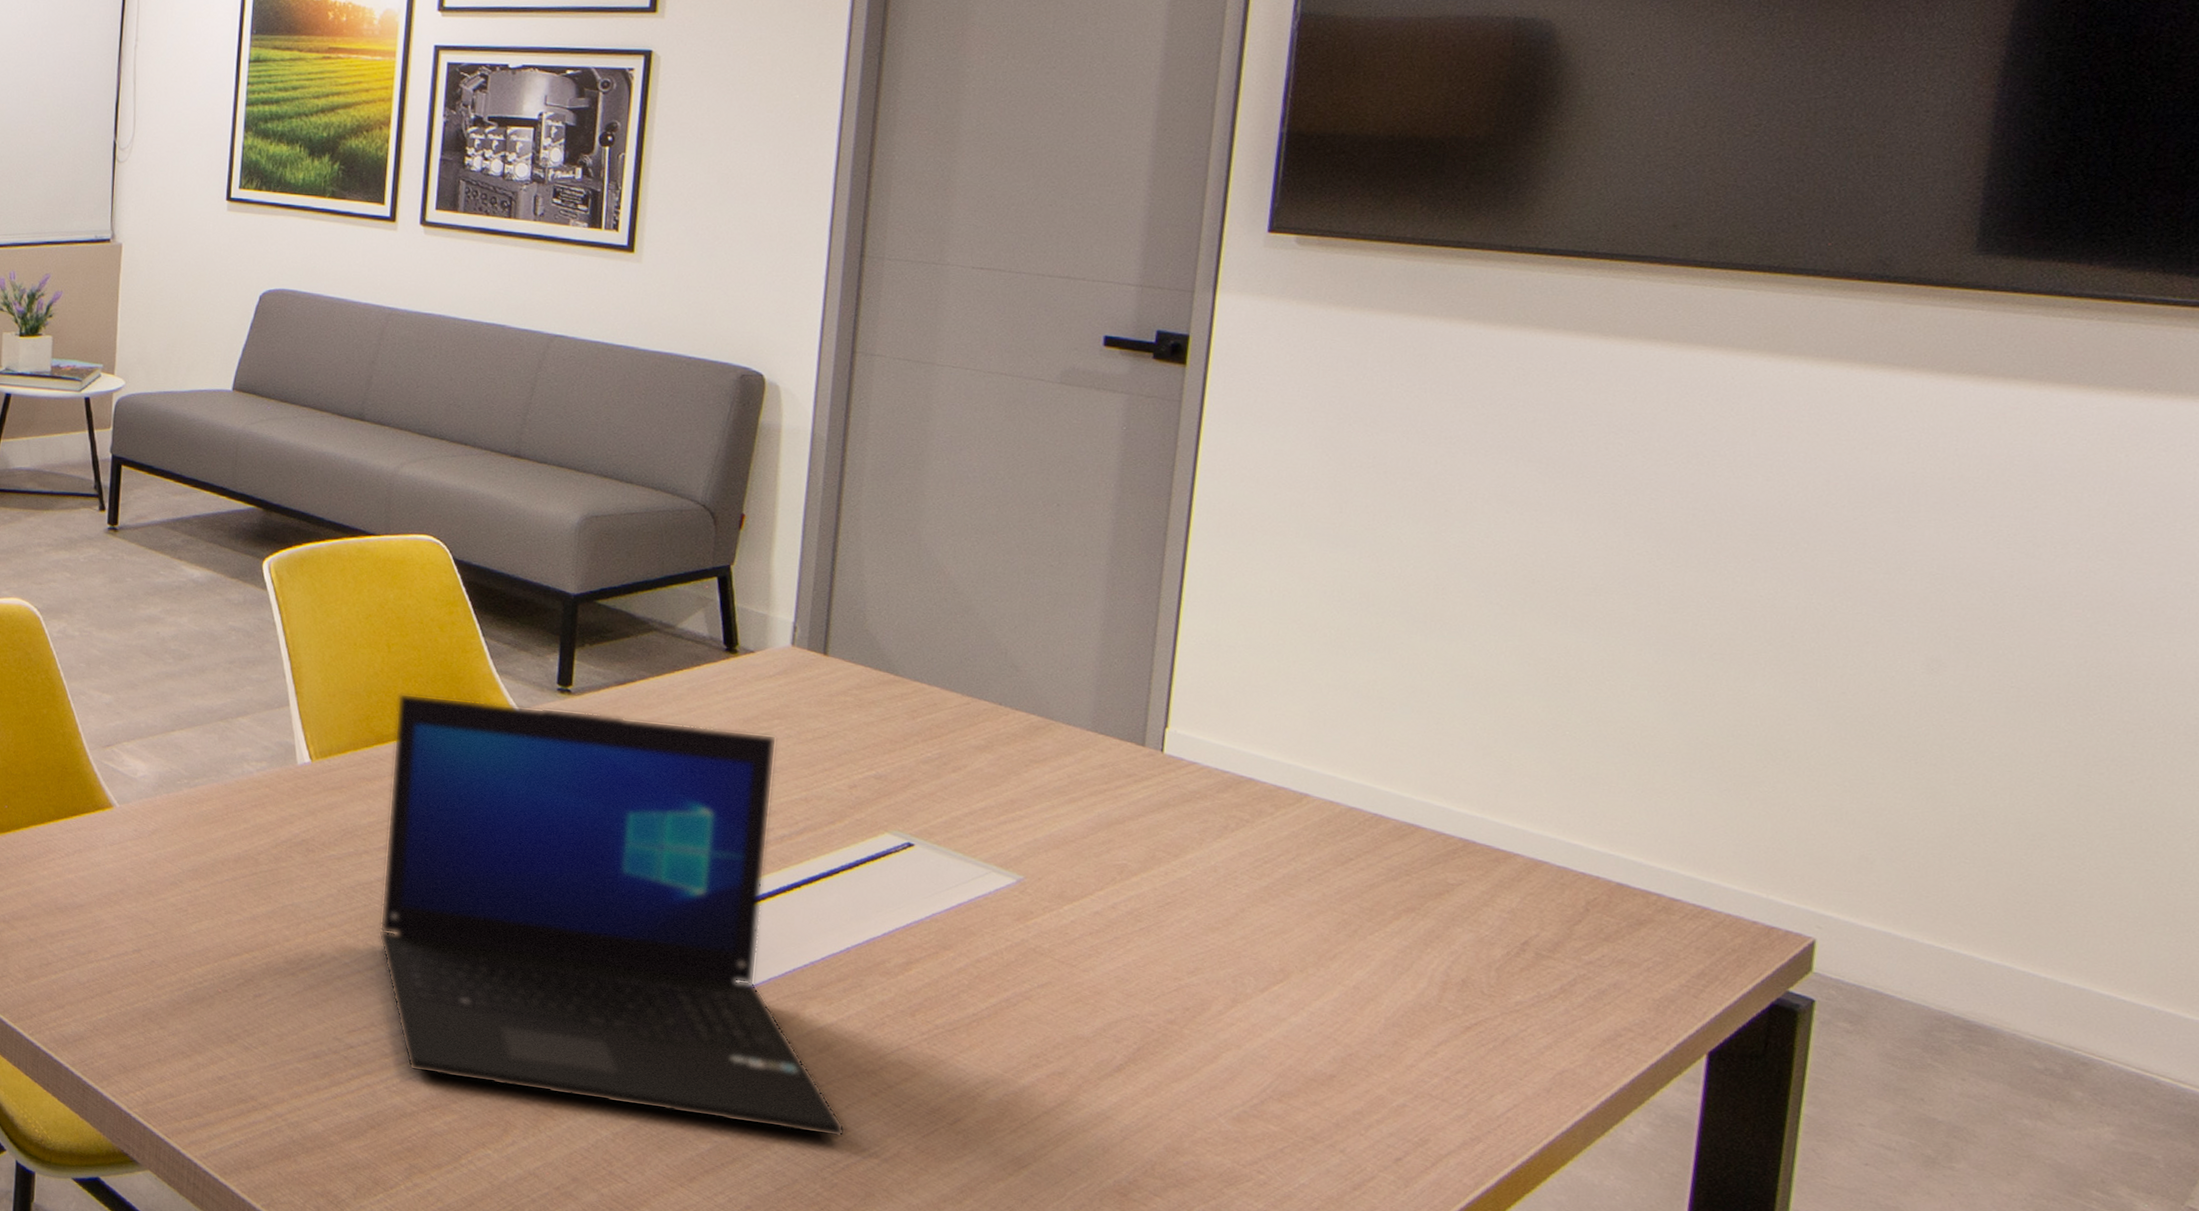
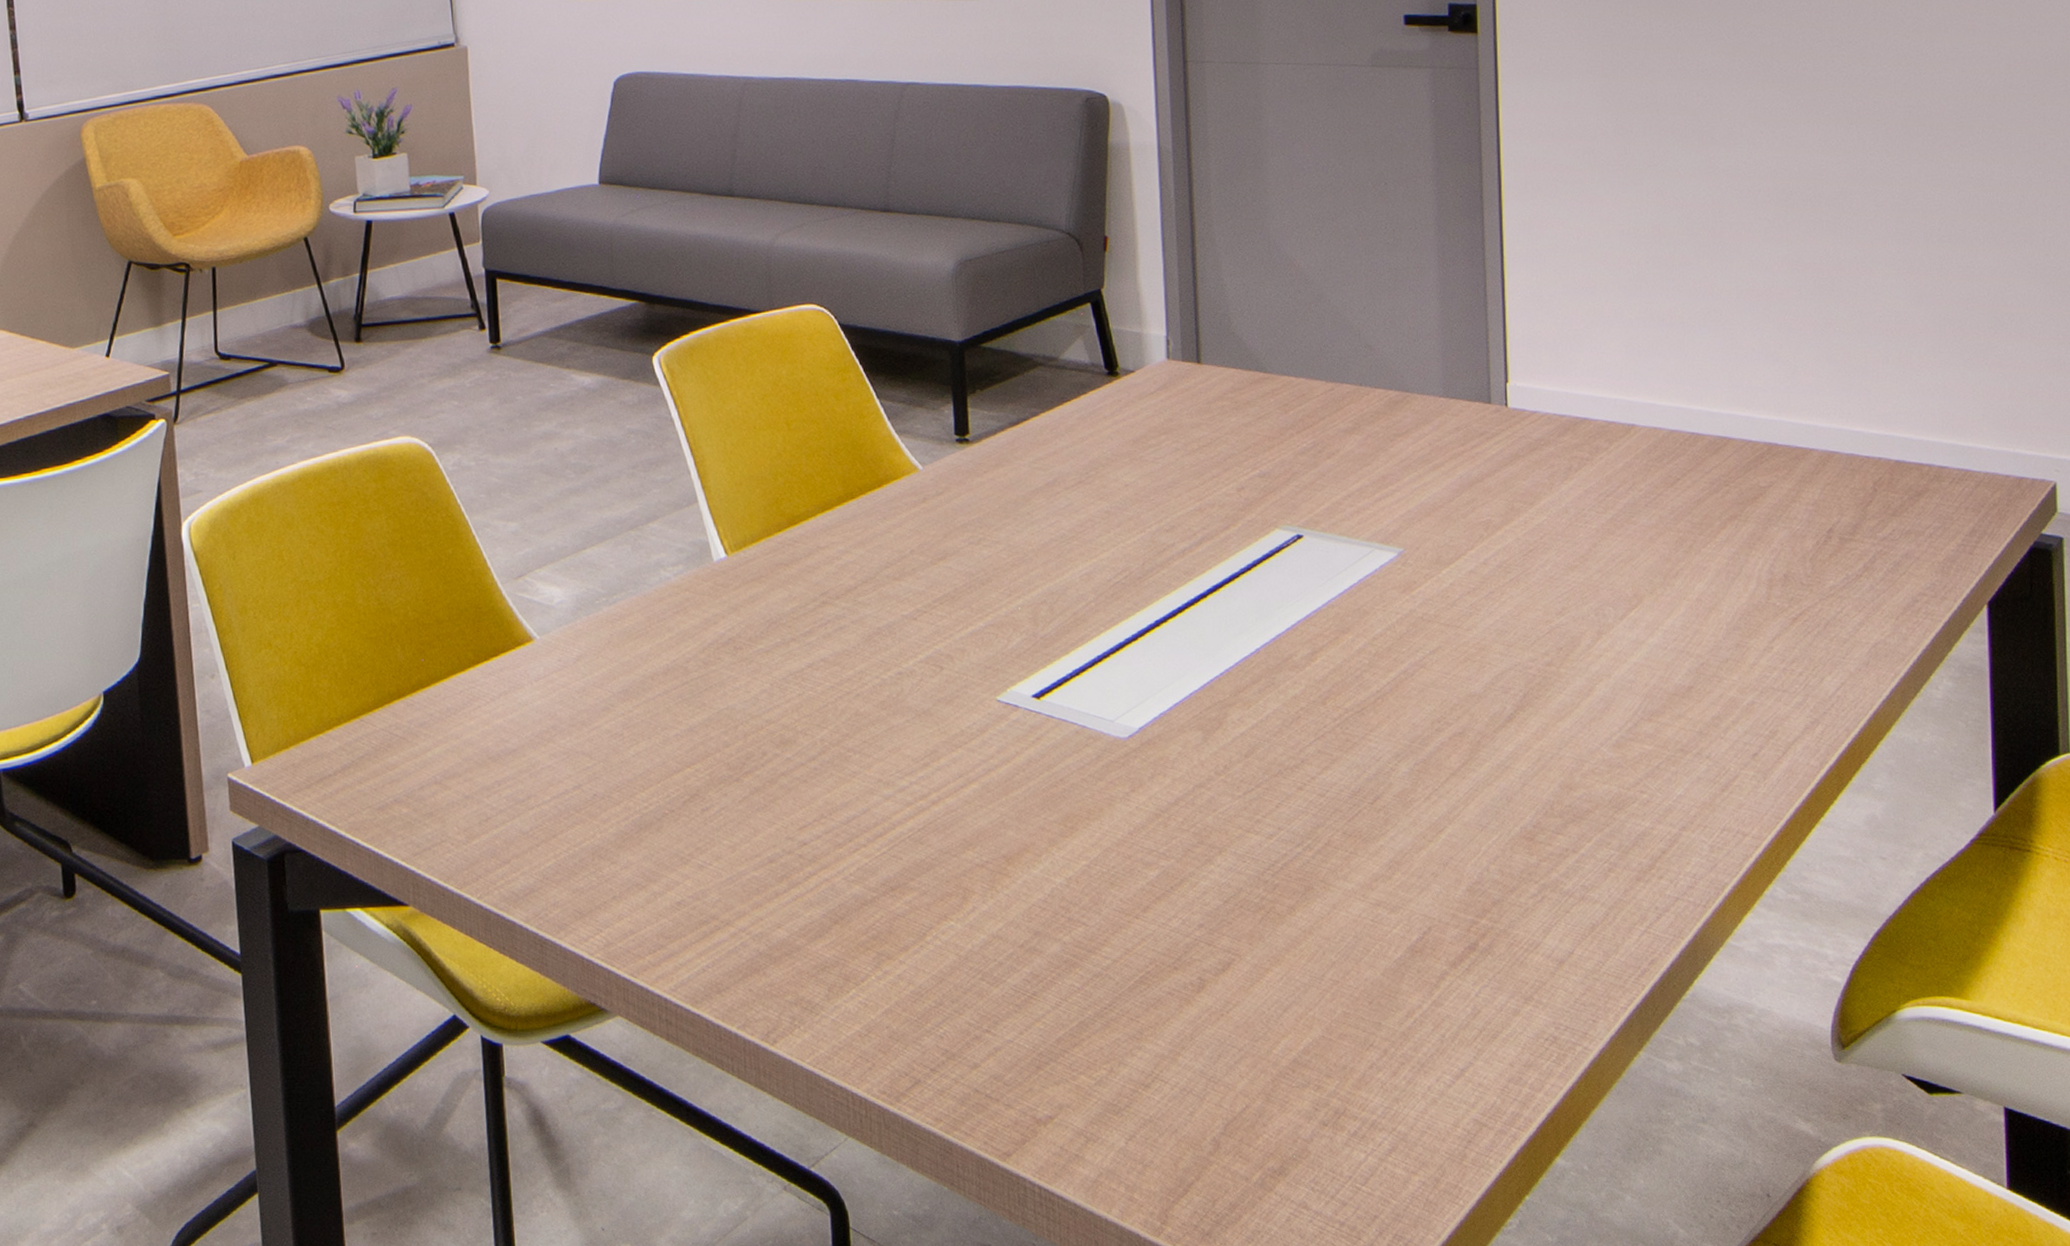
laptop: present [379,693,846,1138] -> none [803,450,1279,856]

